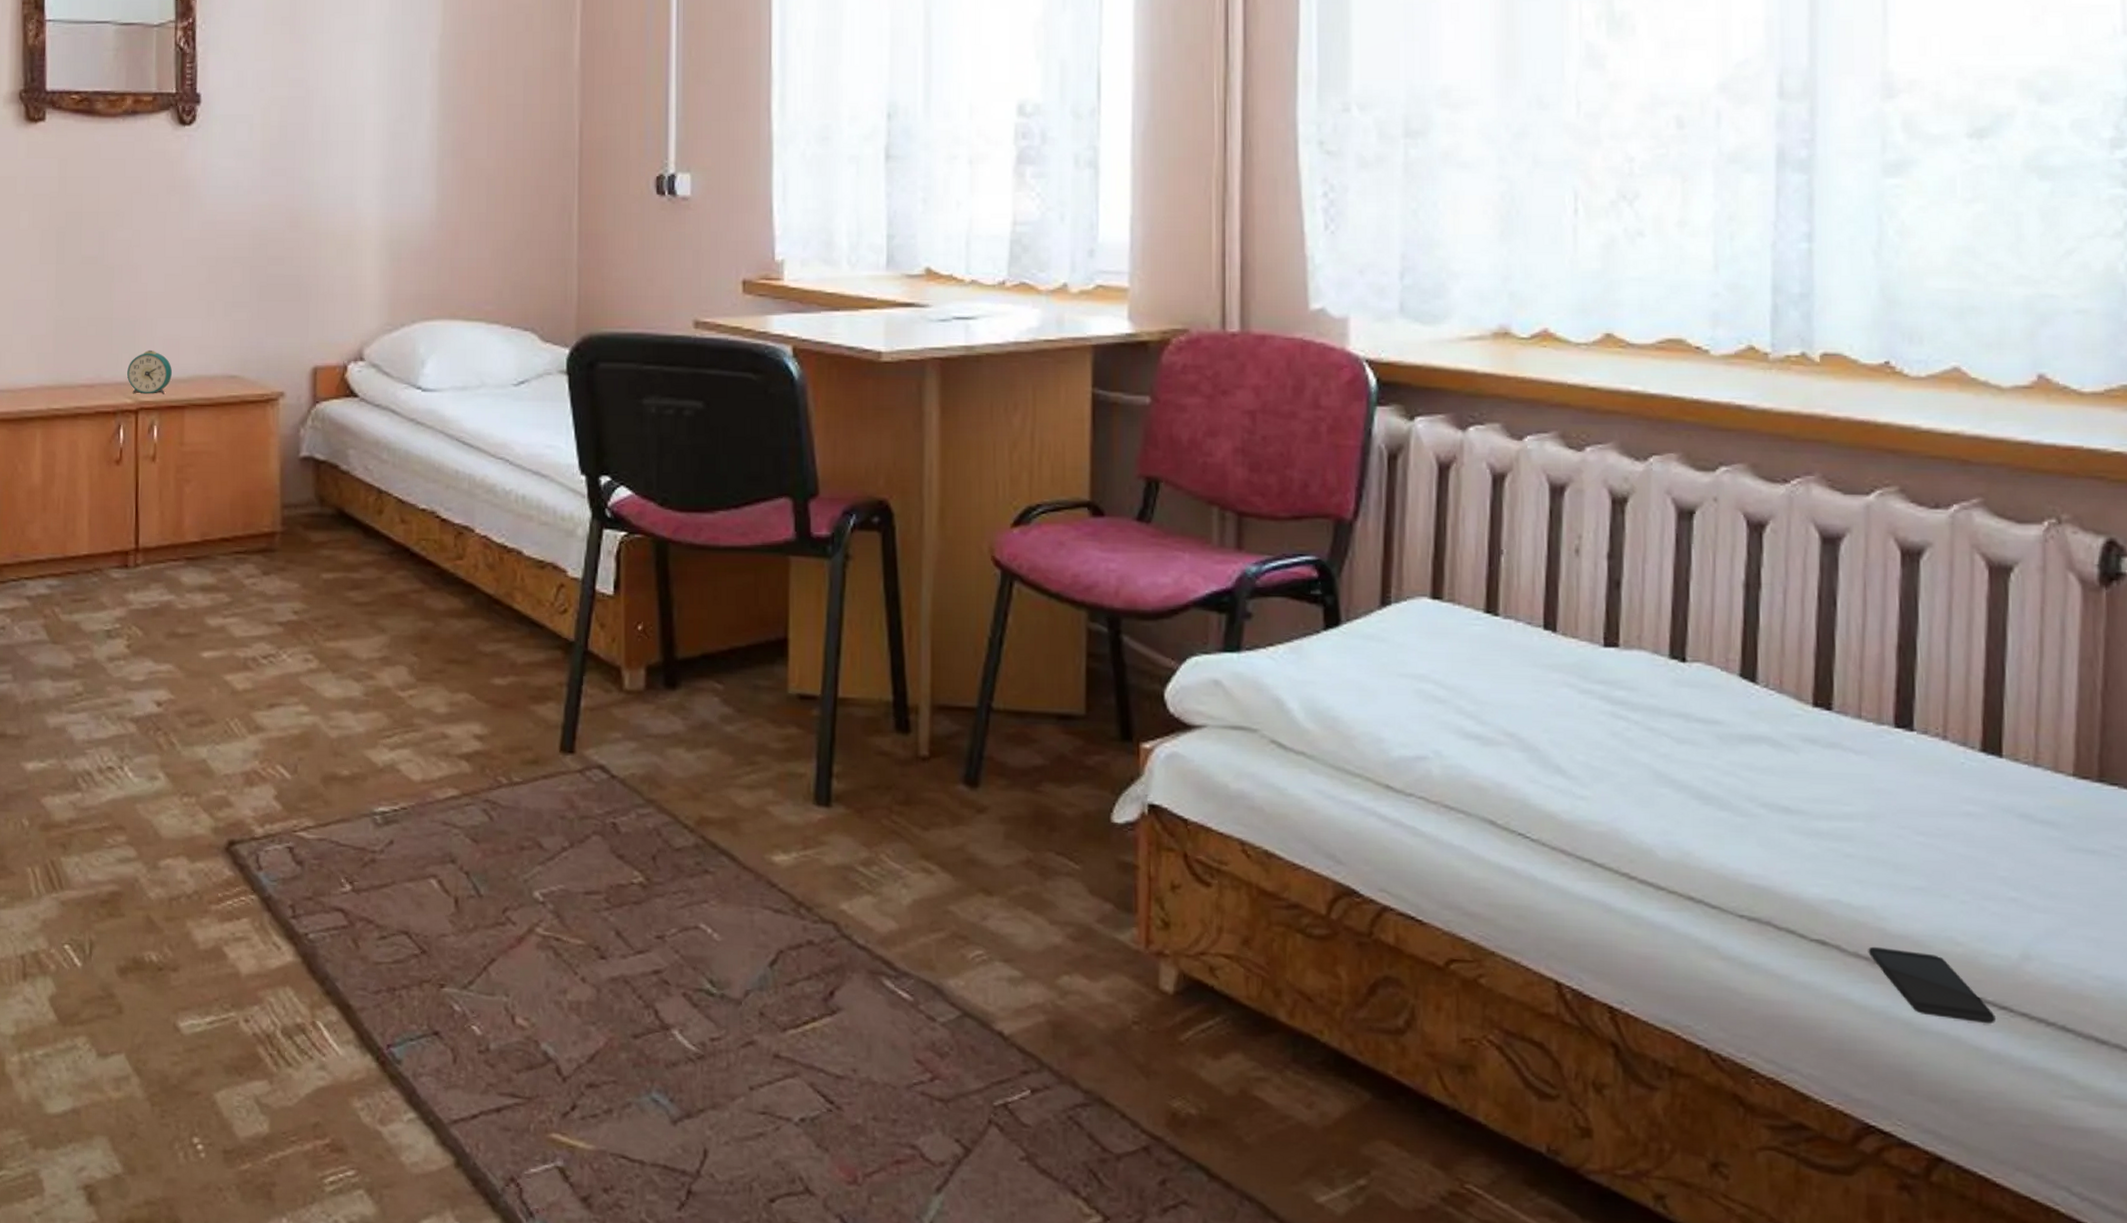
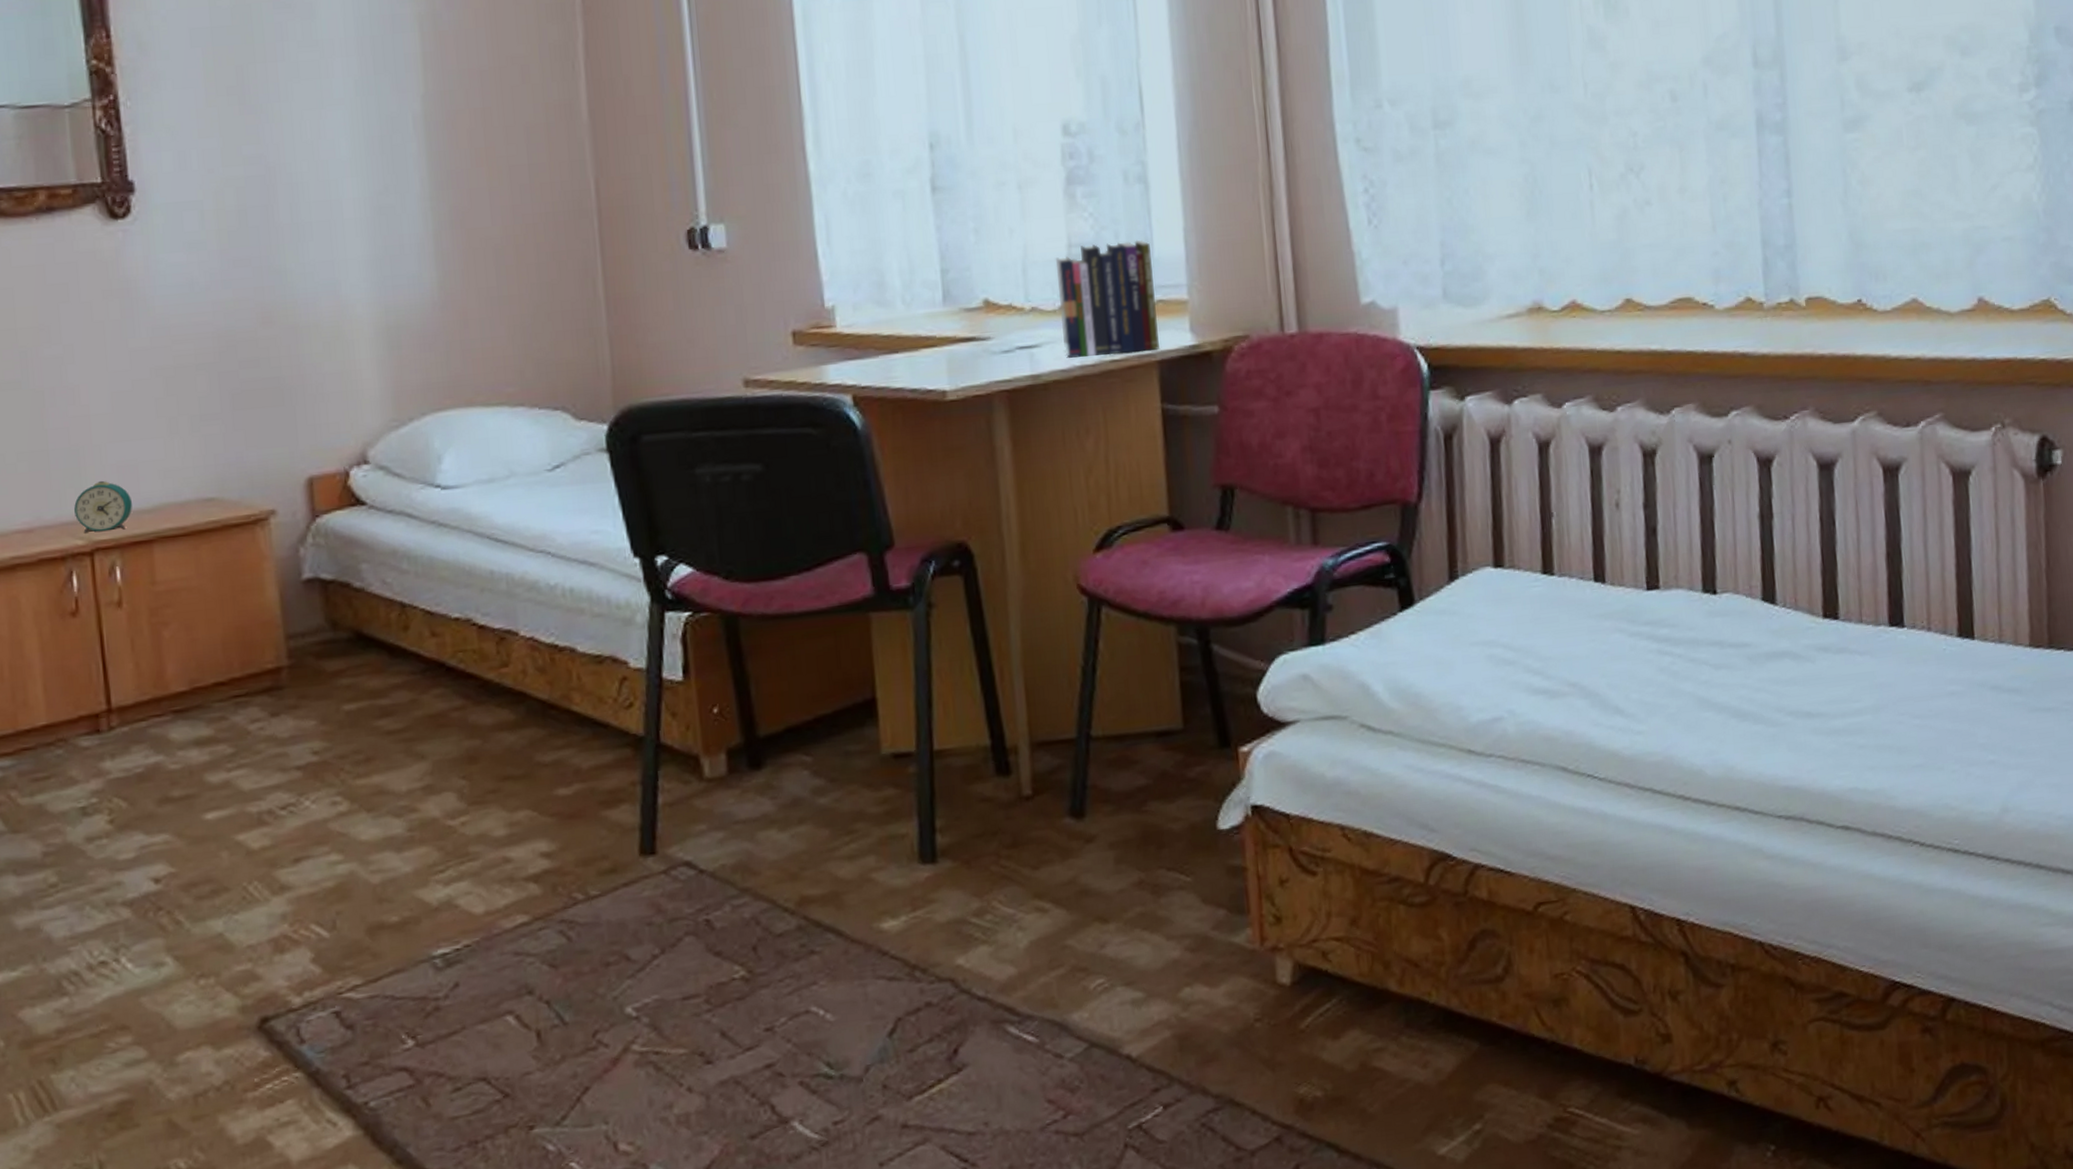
books: none [999,223,1095,335] -> present [1055,240,1159,358]
mobile phone: present [1868,946,1996,1023] -> none [1883,821,1986,876]

